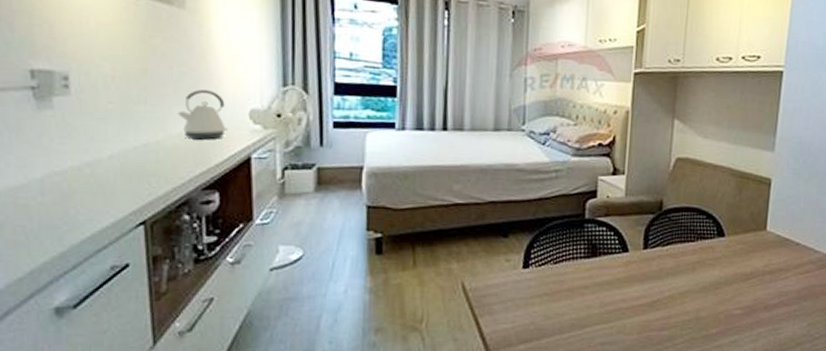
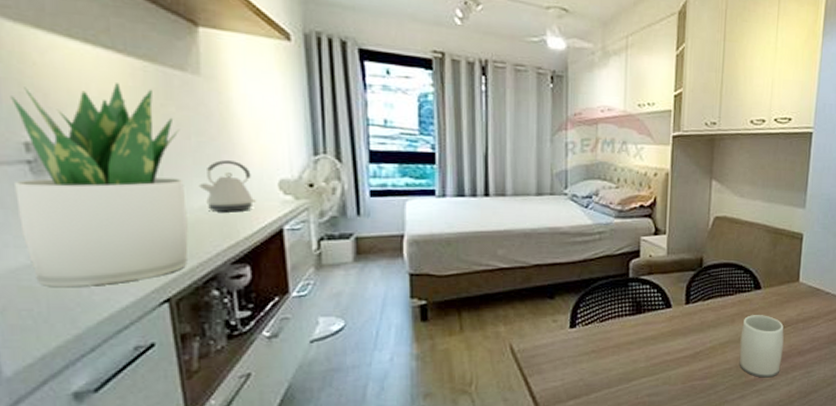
planter: none [20,16,166,207] -> present [10,83,188,288]
mug: none [699,264,749,333] -> present [739,315,784,378]

